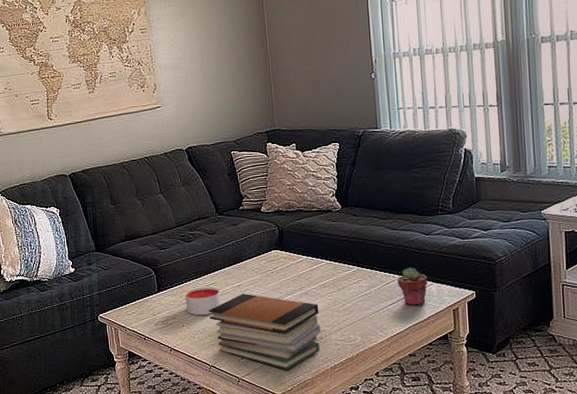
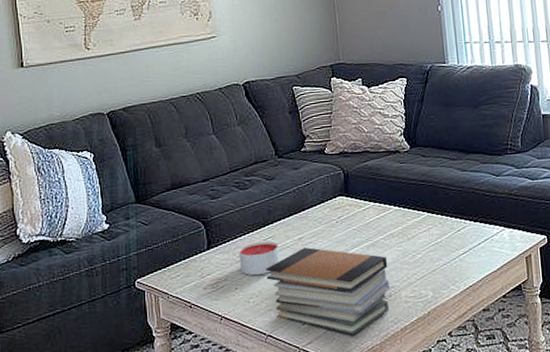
potted succulent: present [397,267,428,306] -> none [469,211,500,255]

